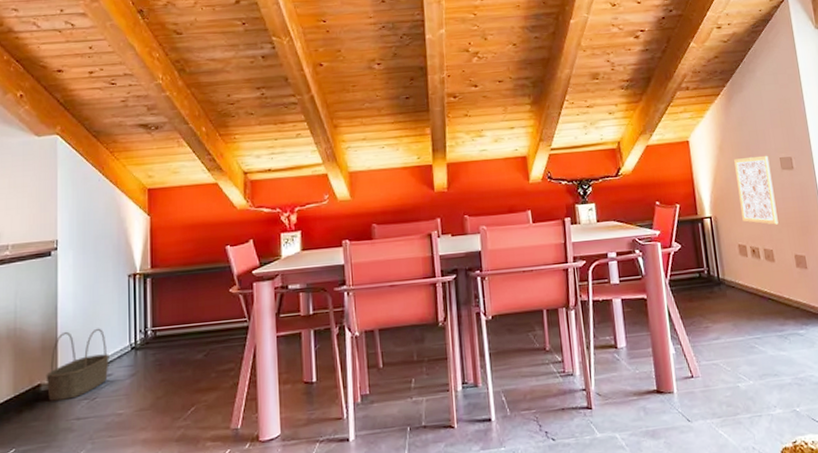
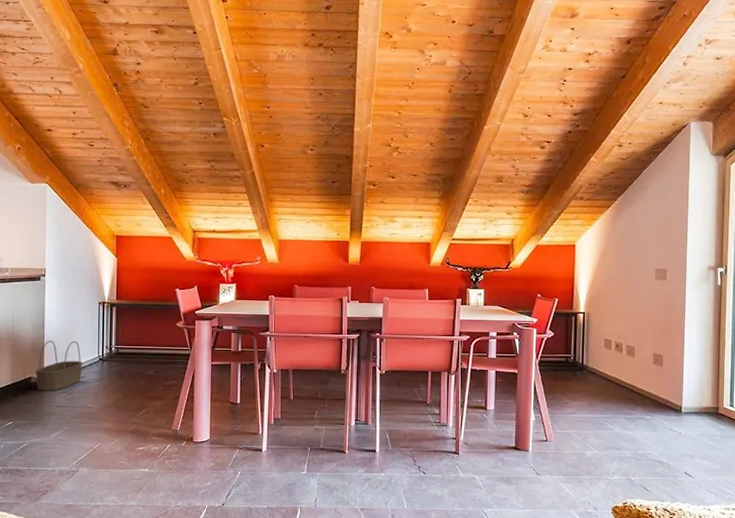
wall art: present [734,155,779,225] -> none [612,265,646,326]

